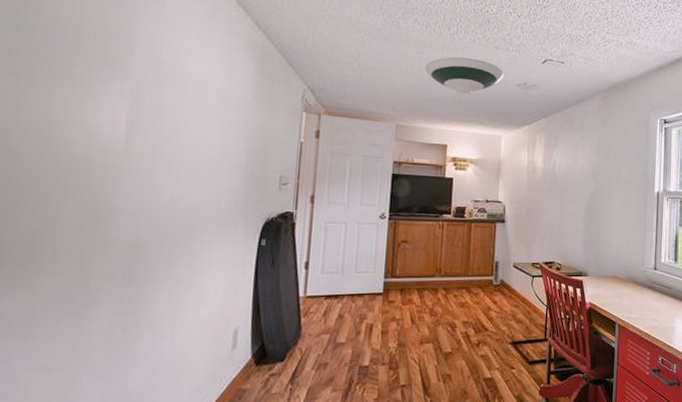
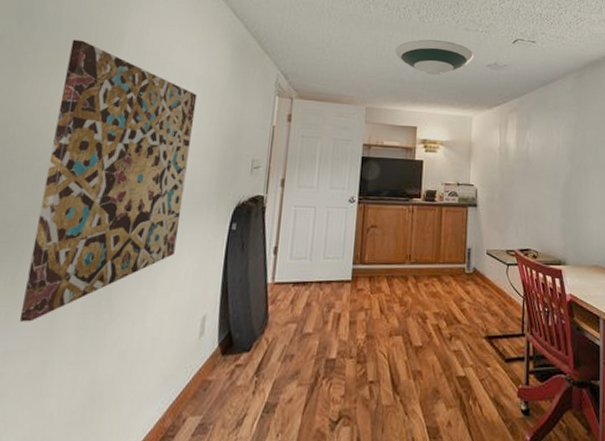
wall art: none [40,46,219,339] -> present [19,39,197,322]

